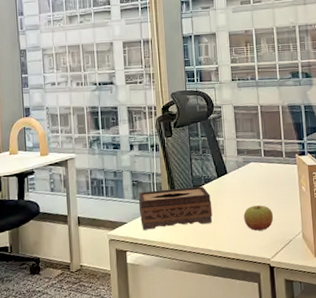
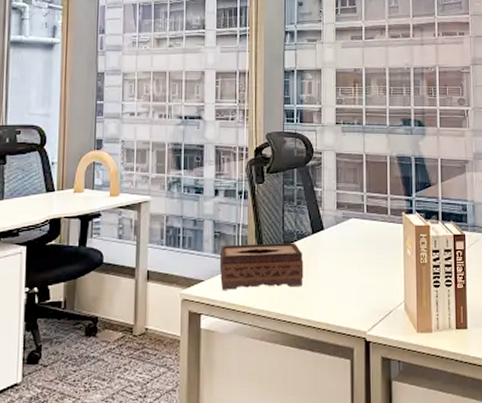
apple: present [244,205,274,231] -> none [339,269,373,298]

